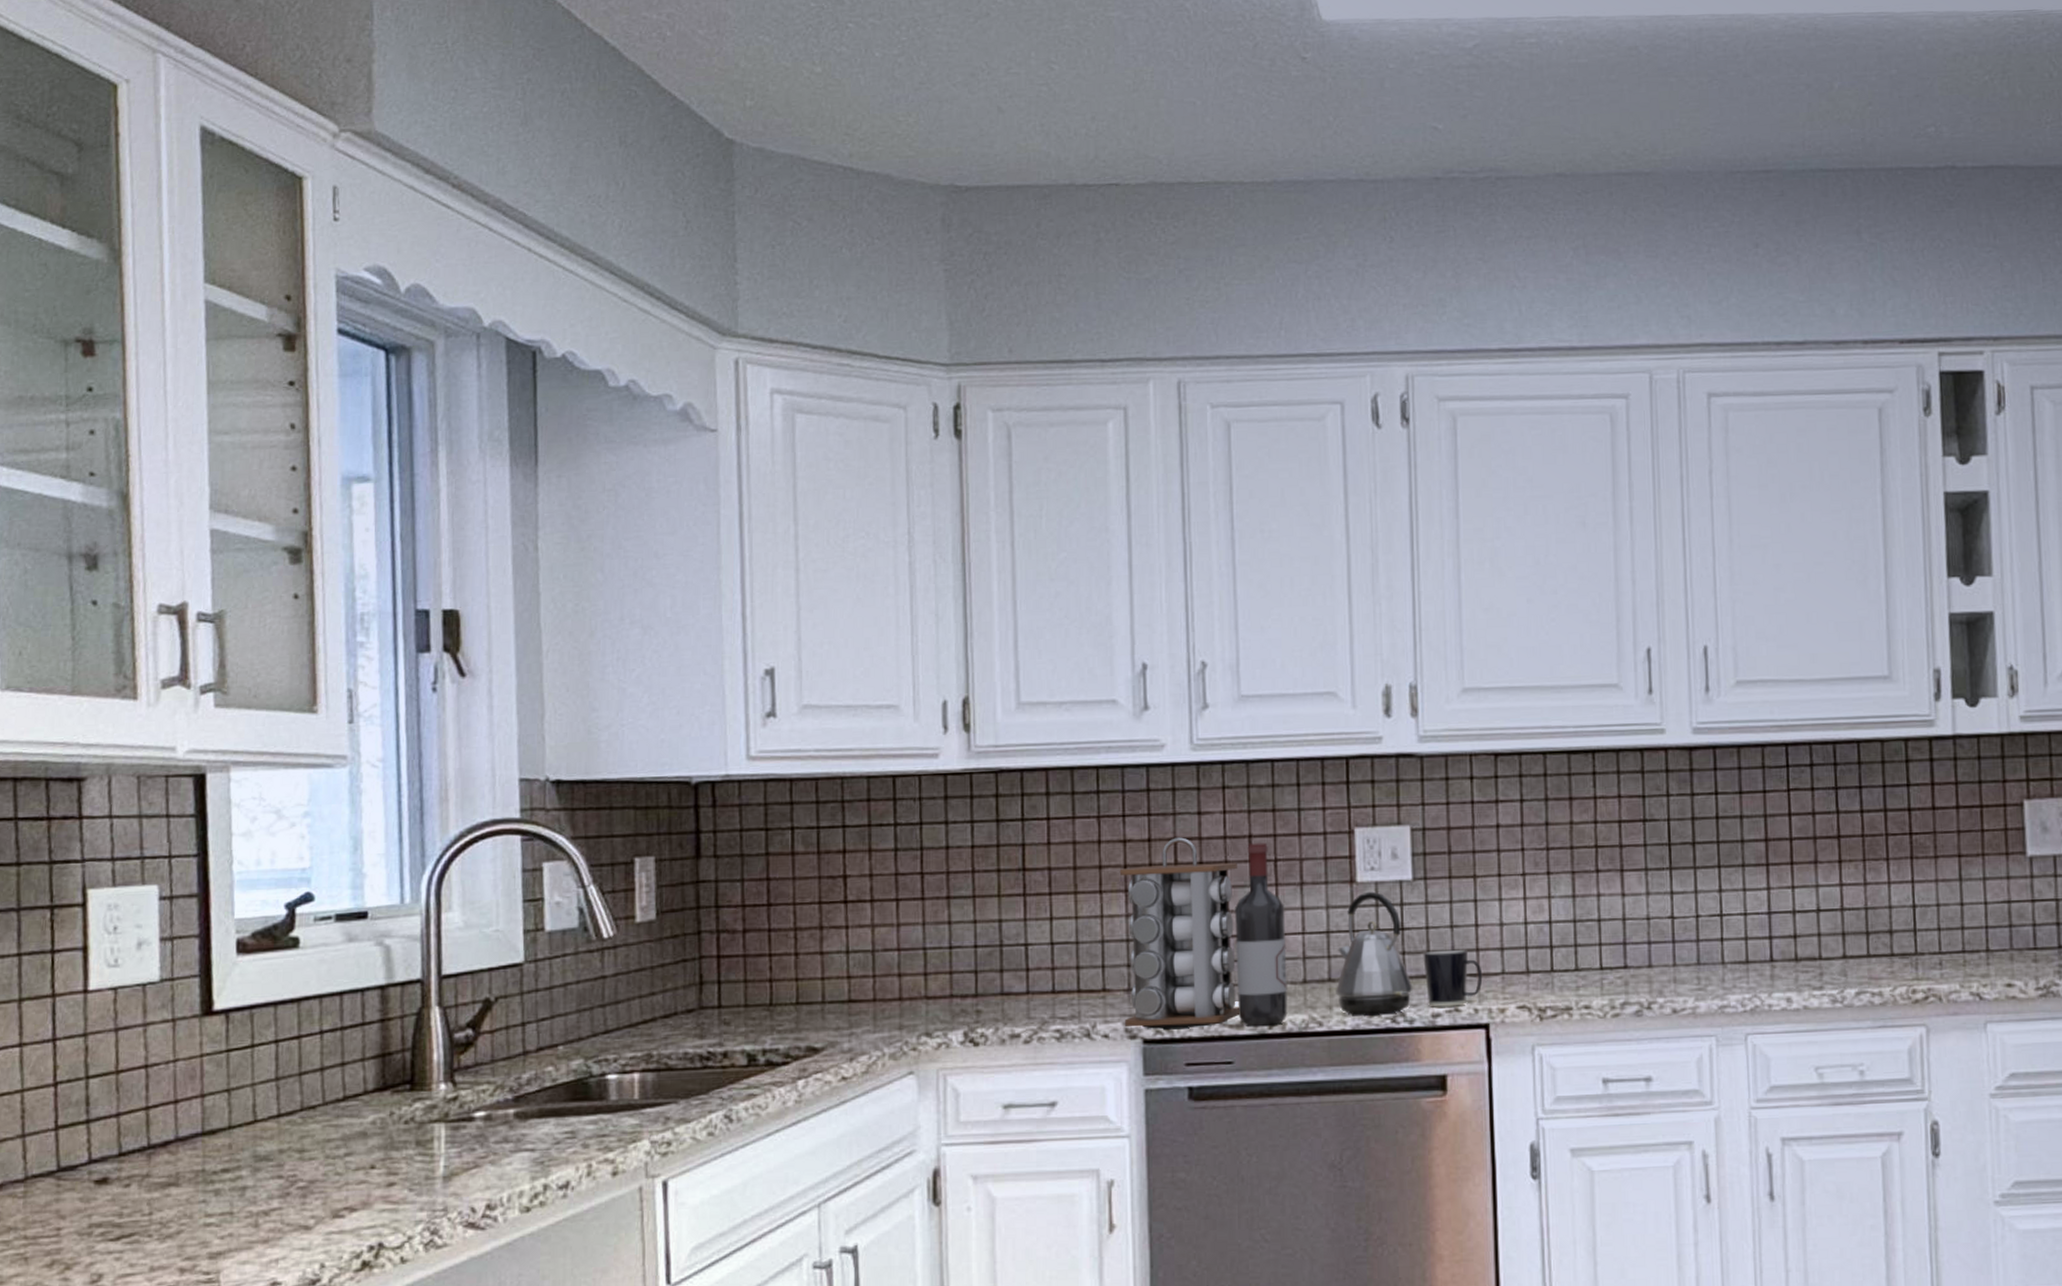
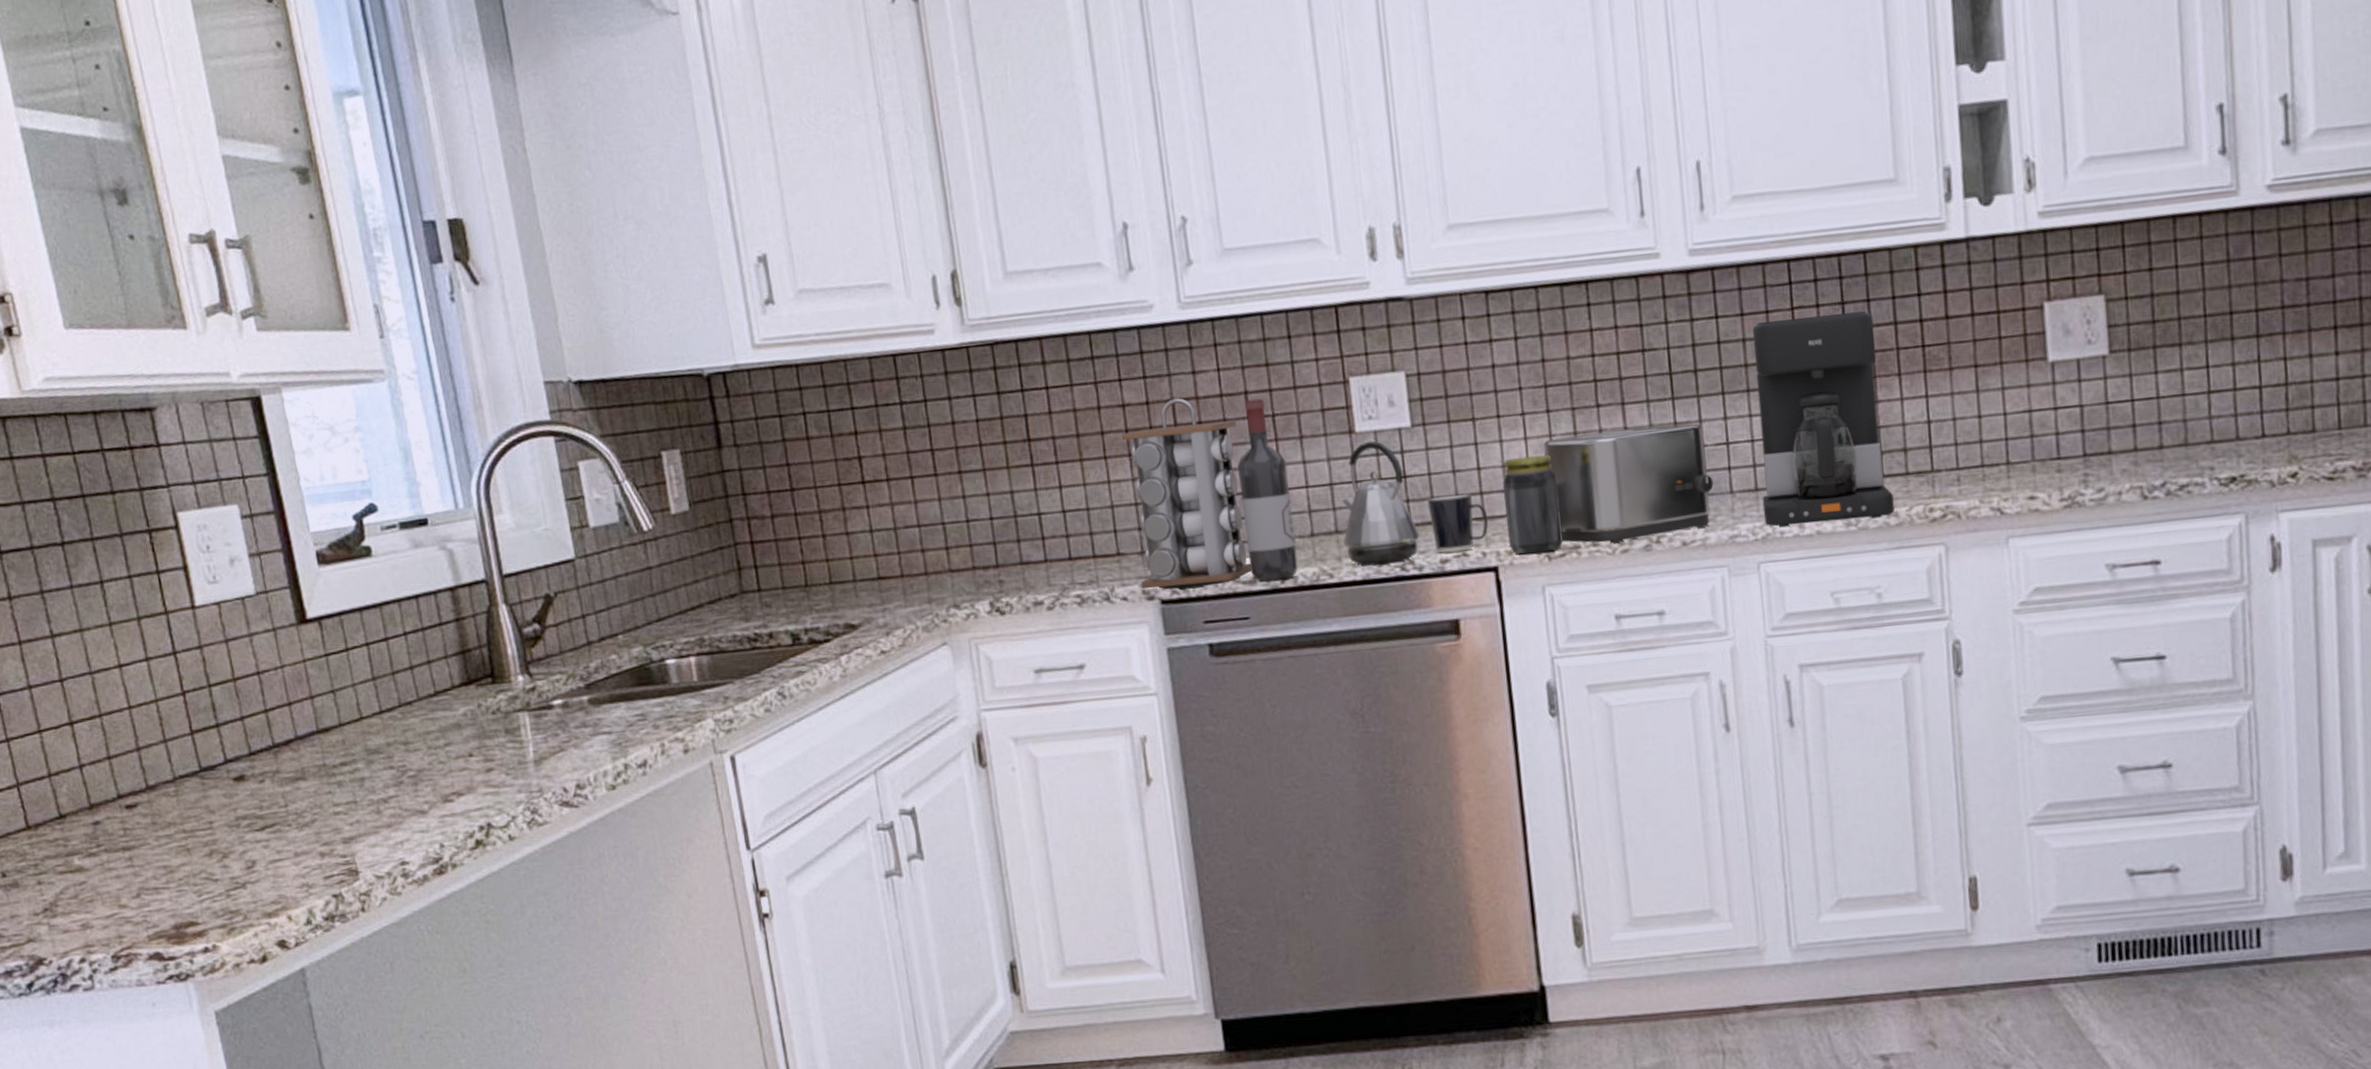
jar: none [1499,915,1556,1013] -> present [1502,455,1564,555]
toaster: none [1541,893,1706,1007] -> present [1542,423,1714,543]
coffee maker: none [1749,797,1879,1000] -> present [1752,311,1895,527]

